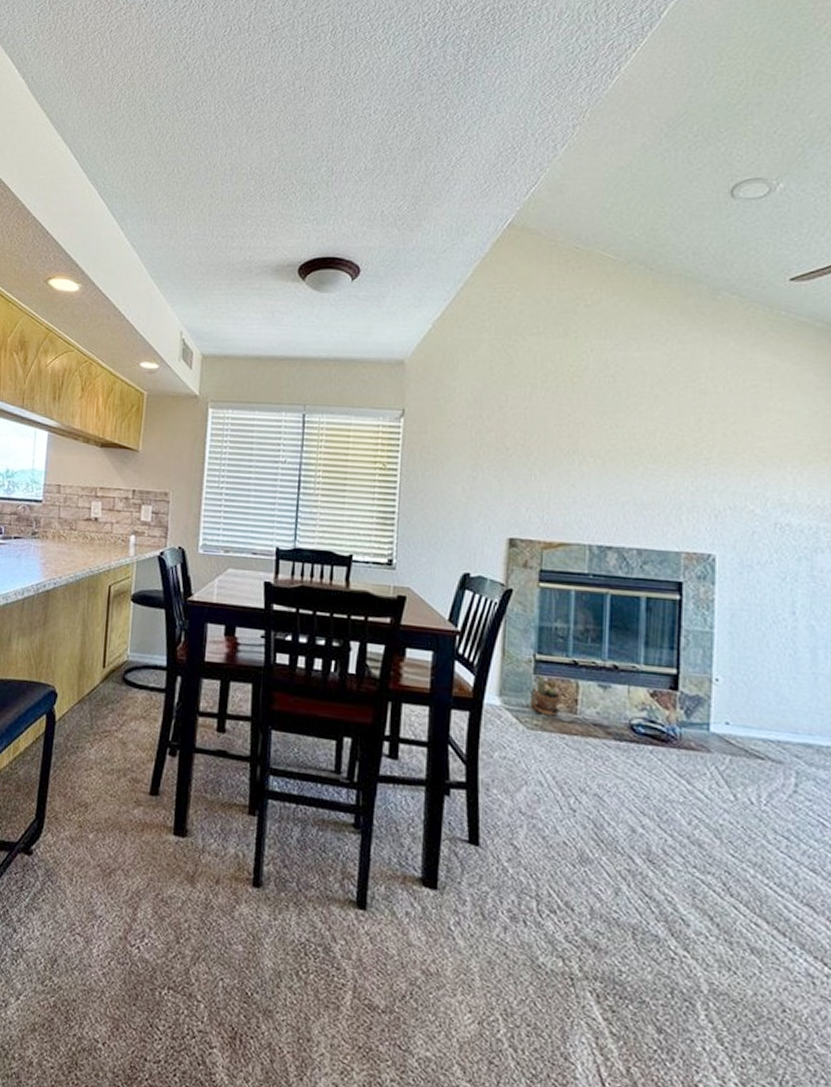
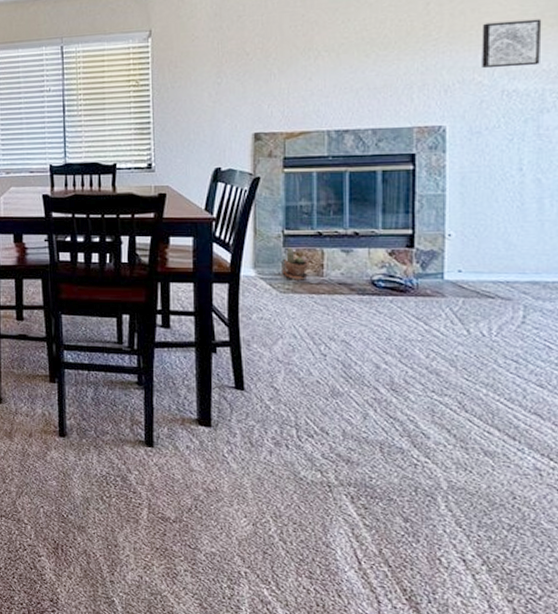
wall art: none [754,448,816,500] -> present [482,18,542,69]

